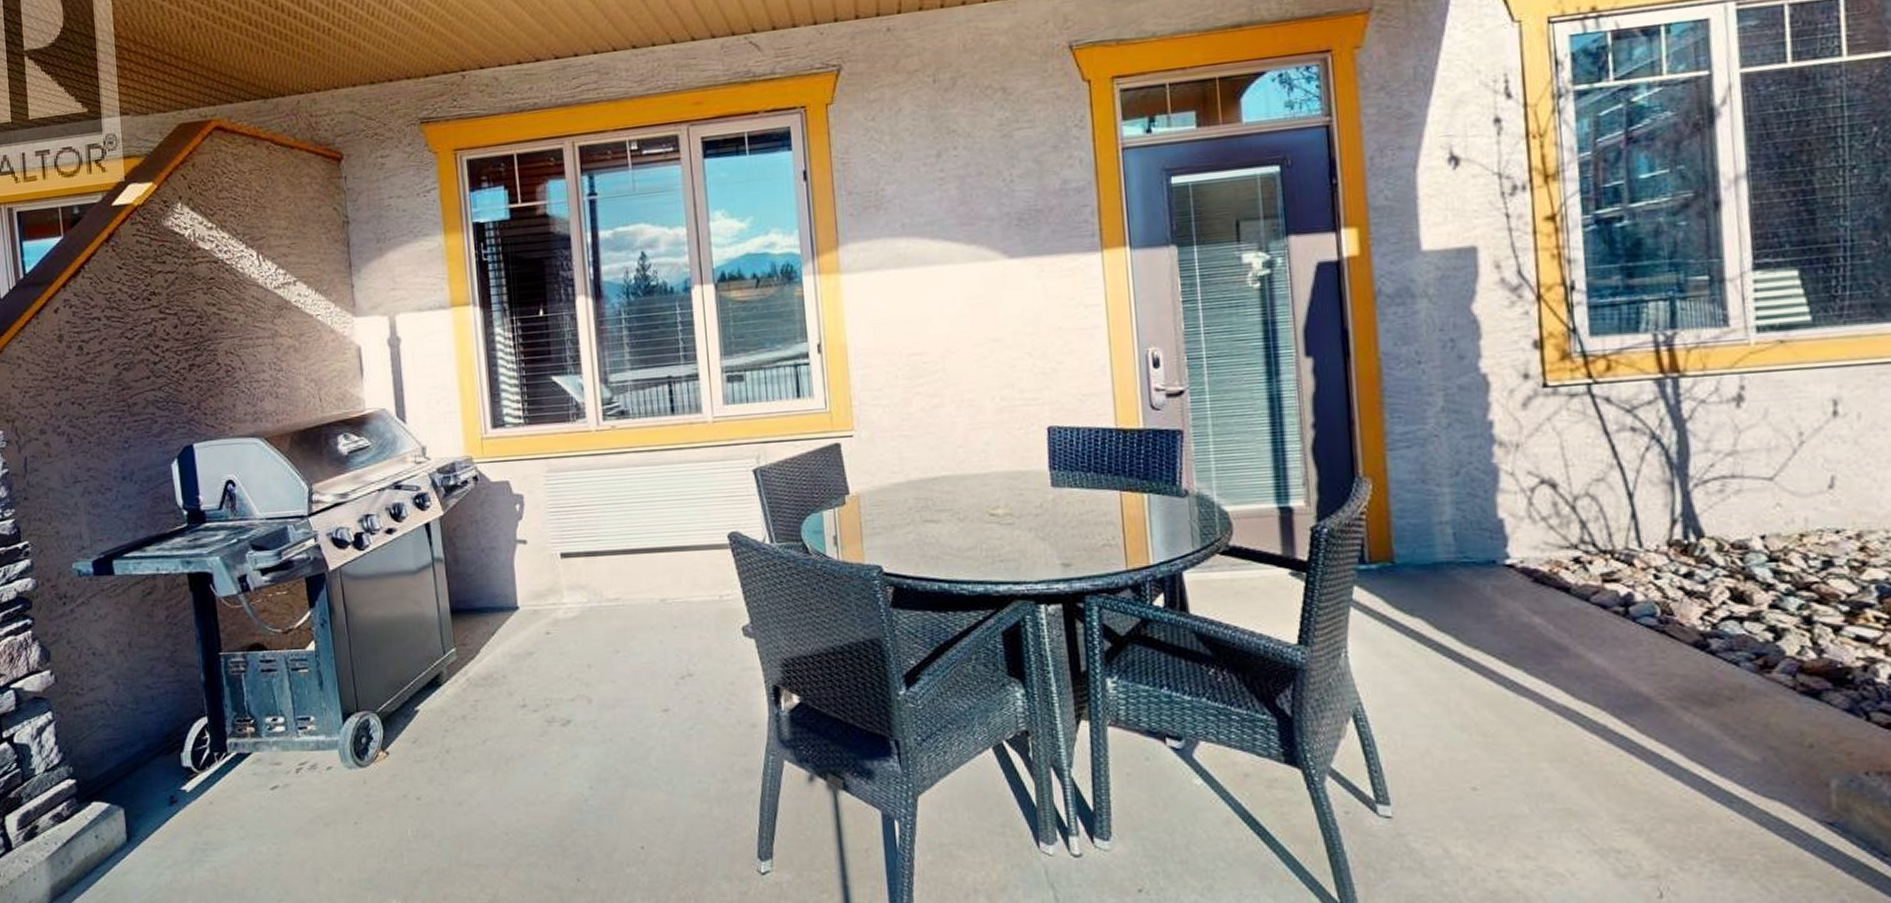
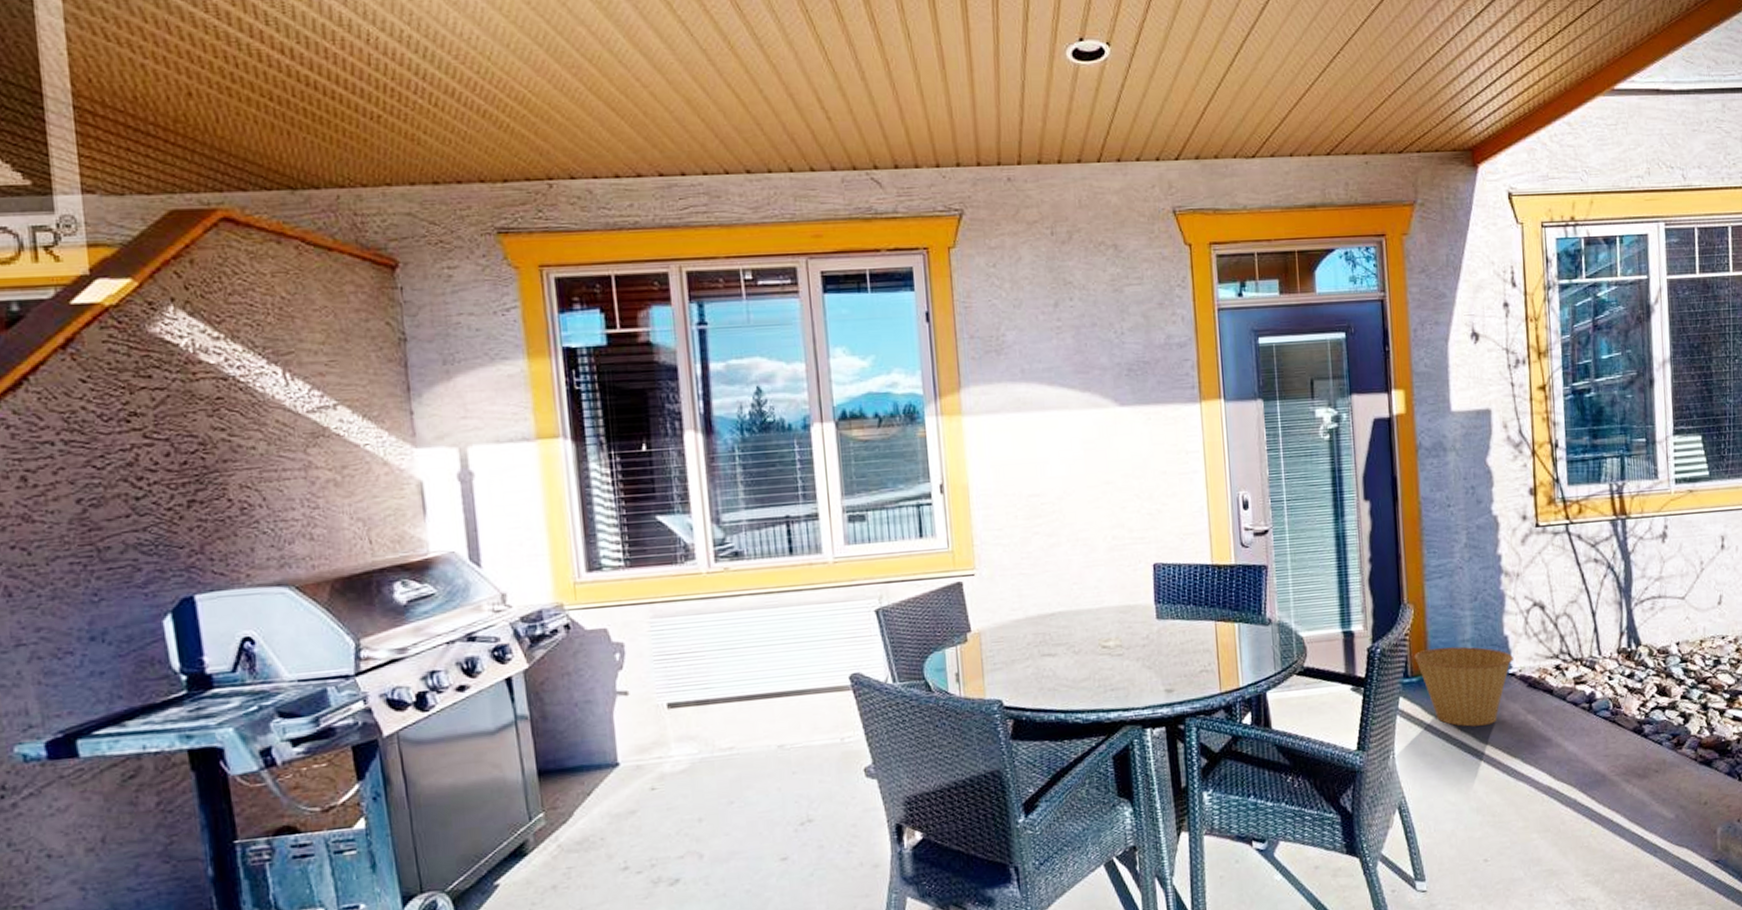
basket: none [1373,529,1513,626] -> present [1414,646,1514,727]

